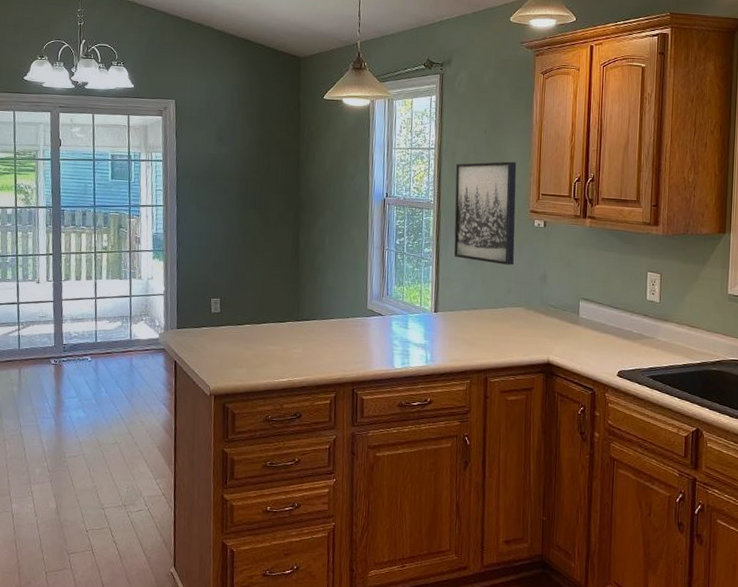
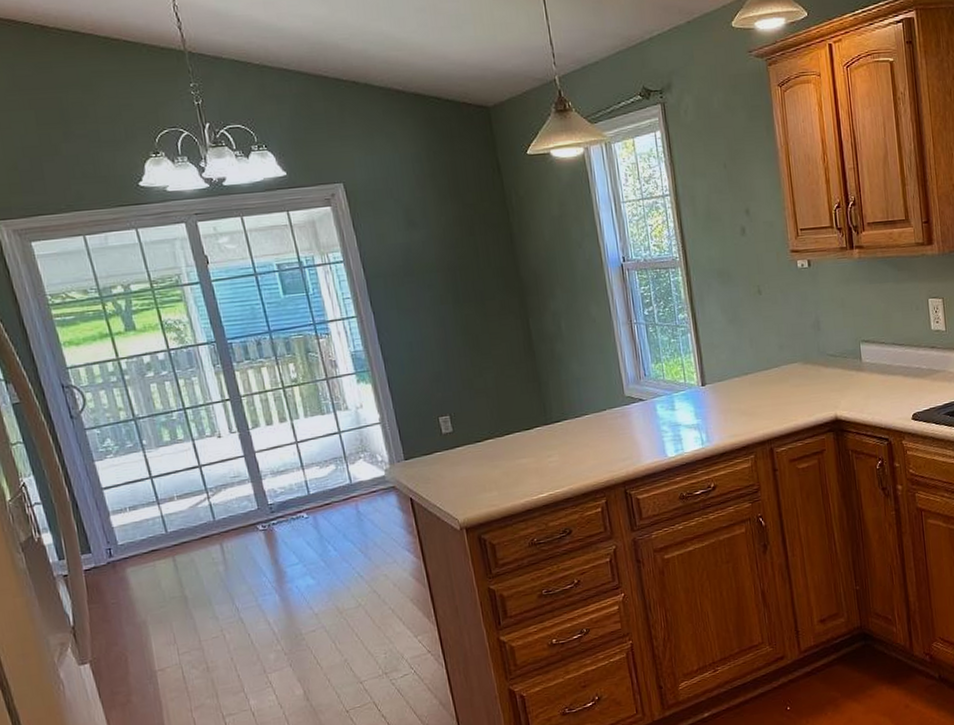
wall art: present [454,161,517,265] -> none [697,196,782,319]

